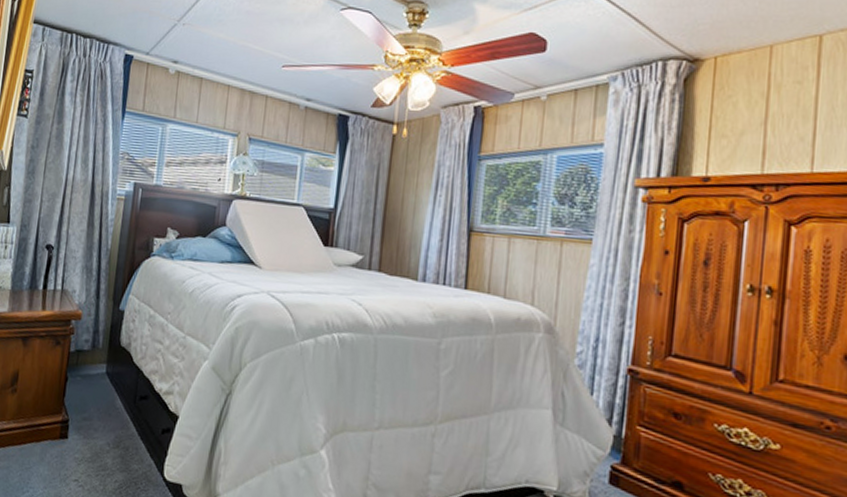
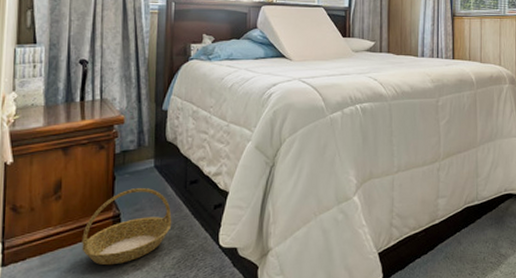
basket: none [30,393,118,476] -> present [82,188,172,266]

